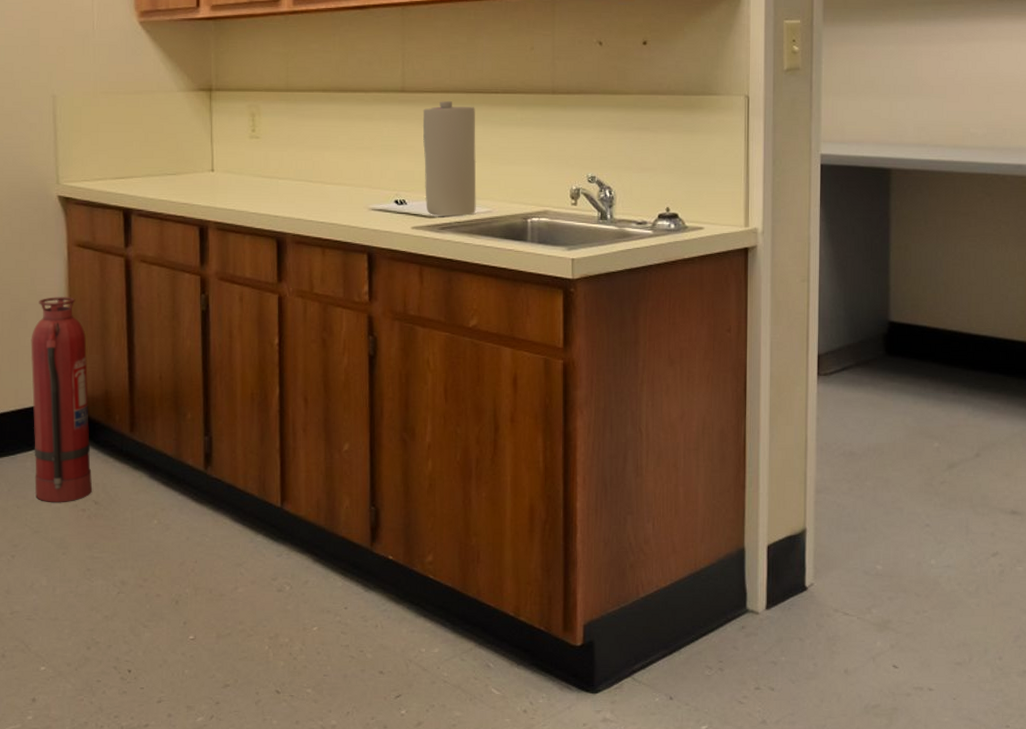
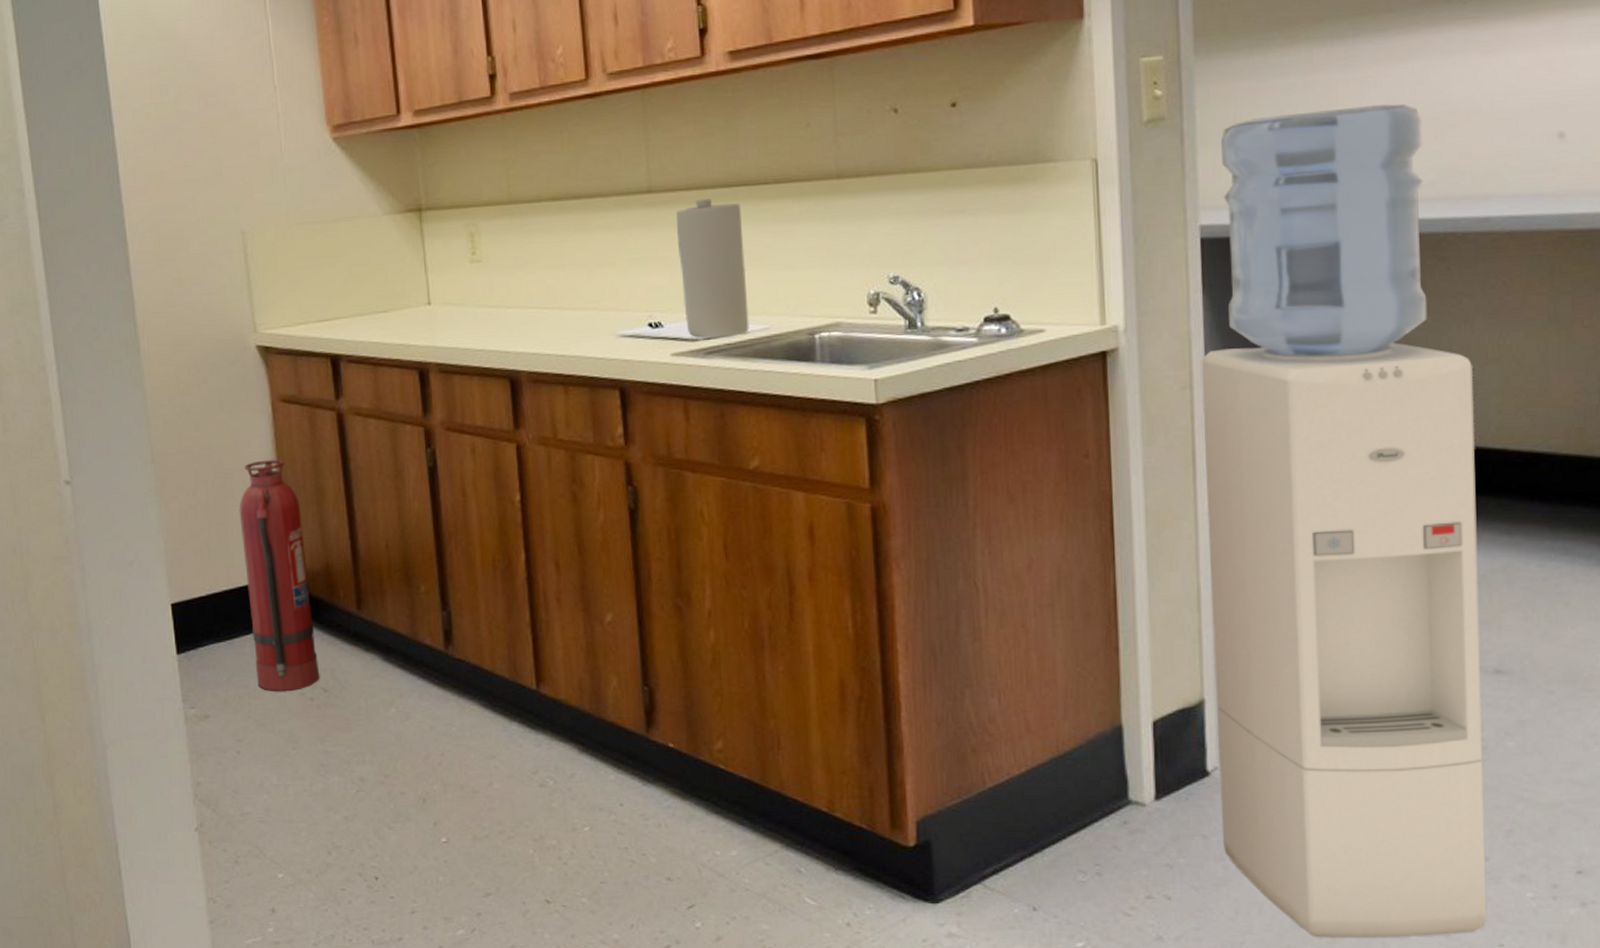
water cooler: none [814,73,1006,721] -> present [1201,104,1487,938]

